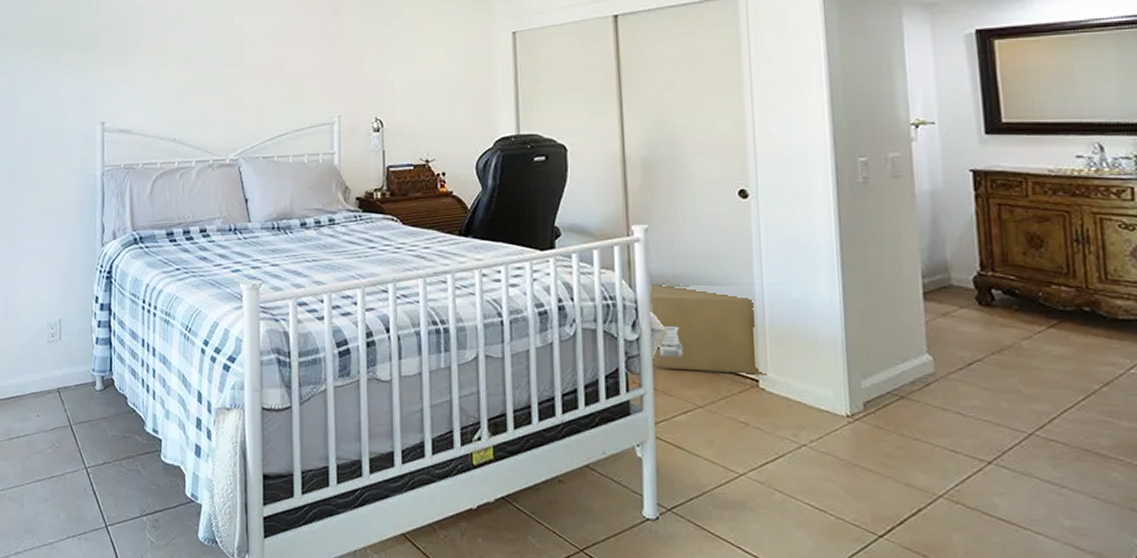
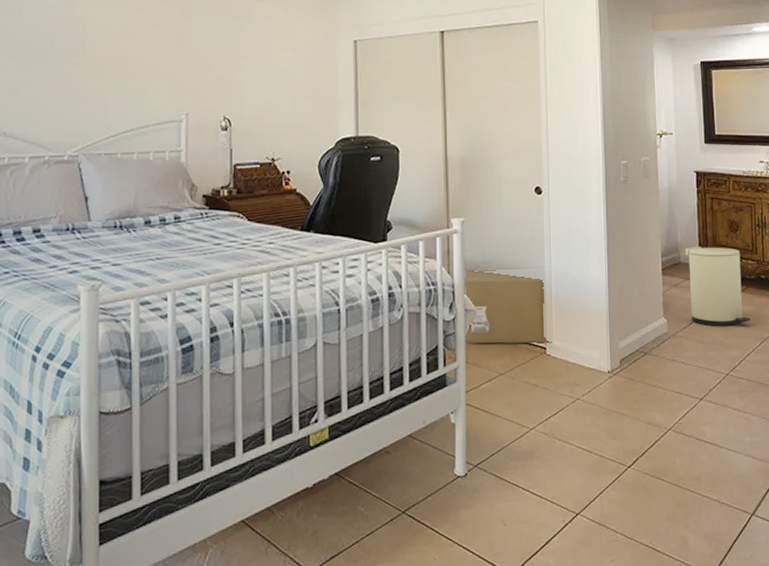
pedal bin: none [958,265,1068,372] -> present [685,246,751,327]

